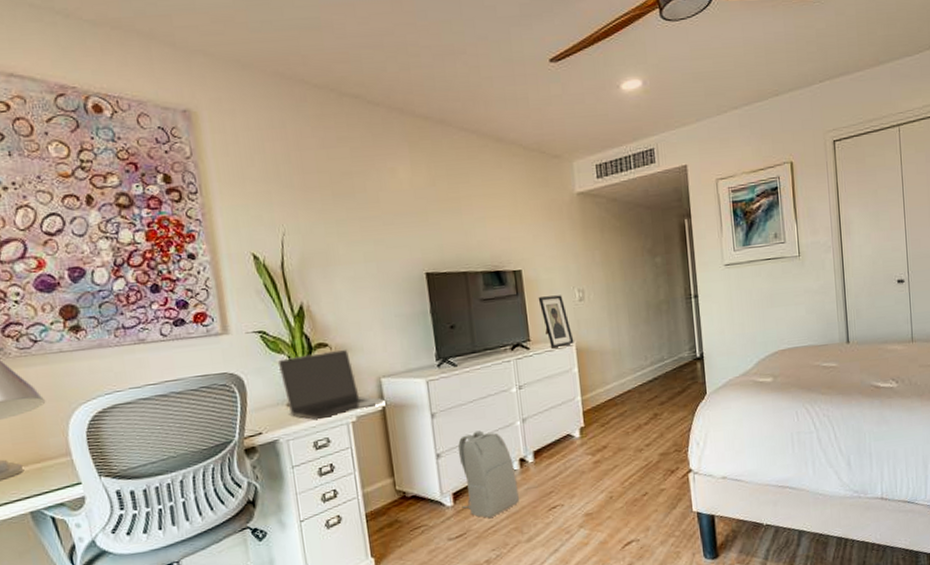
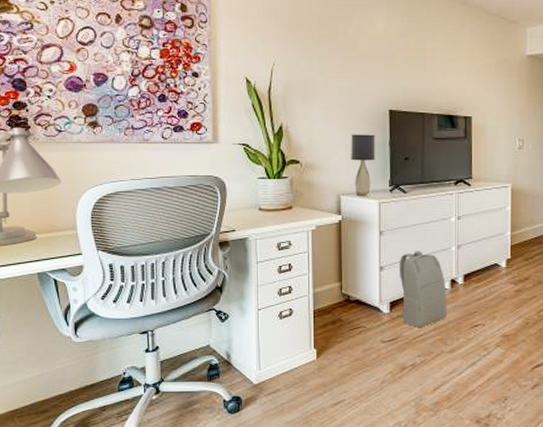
laptop: present [277,349,389,420] -> none [255,167,345,225]
table lamp: none [384,303,416,376] -> present [351,134,375,196]
picture frame: present [538,295,574,349] -> none [483,142,510,187]

